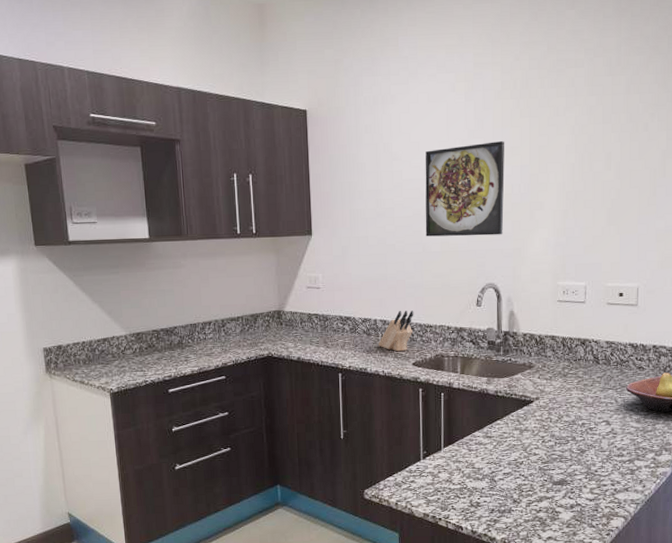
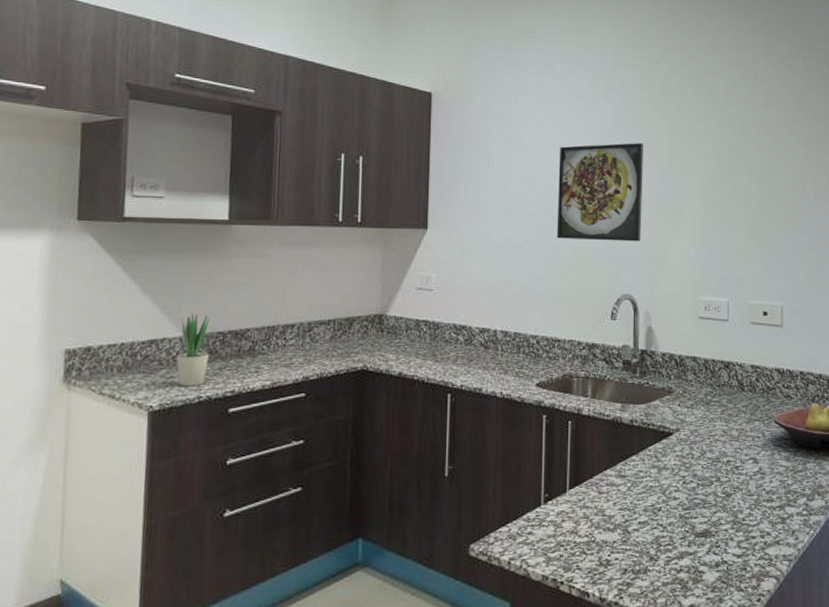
potted plant: none [124,314,149,373] -> present [176,311,209,387]
knife block: present [378,310,414,352] -> none [497,321,540,370]

